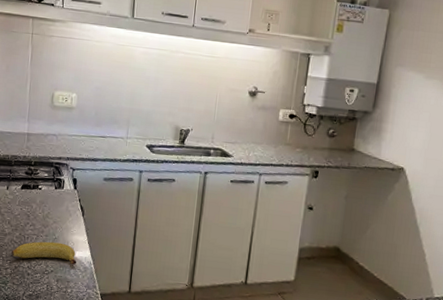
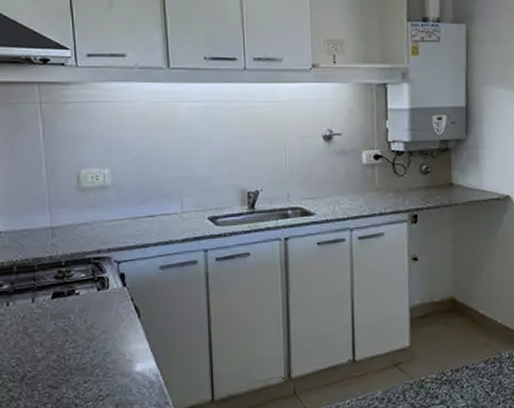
banana: present [11,241,77,265] -> none [50,357,139,387]

